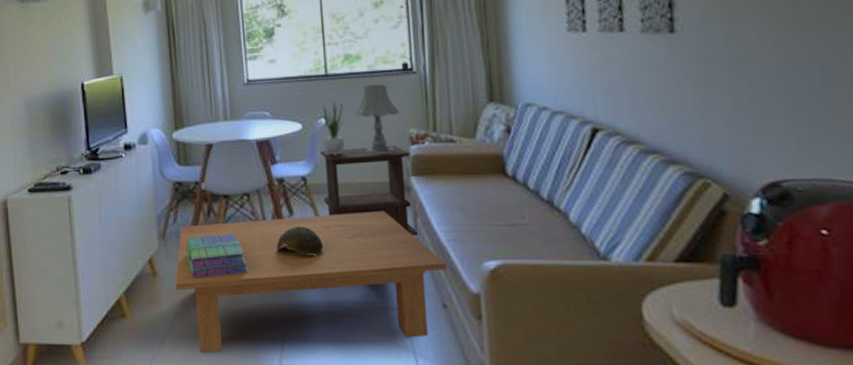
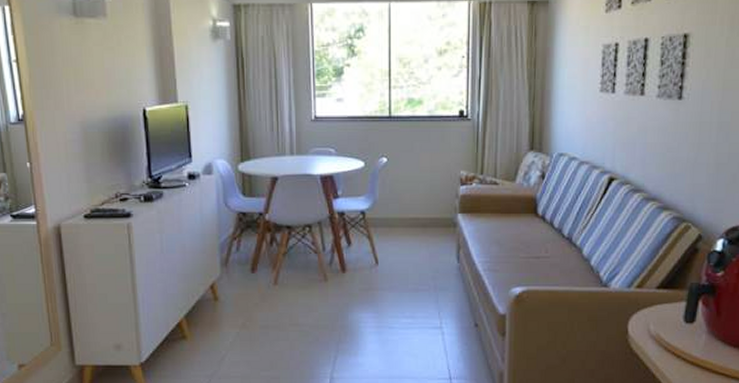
coffee table: present [175,211,447,353] -> none [236,244,481,370]
stack of books: present [186,233,249,279] -> none [248,261,307,303]
decorative bowl: present [276,226,324,258] -> none [333,256,377,284]
side table: present [320,144,420,236] -> none [380,185,462,266]
potted plant: present [323,101,344,155] -> none [382,142,403,192]
table lamp: present [355,83,400,155] -> none [413,128,453,193]

